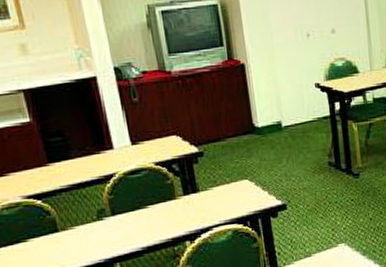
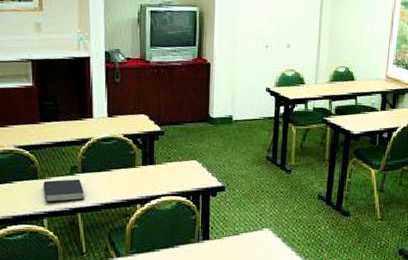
book: none [66,223,121,257] -> present [43,179,85,202]

